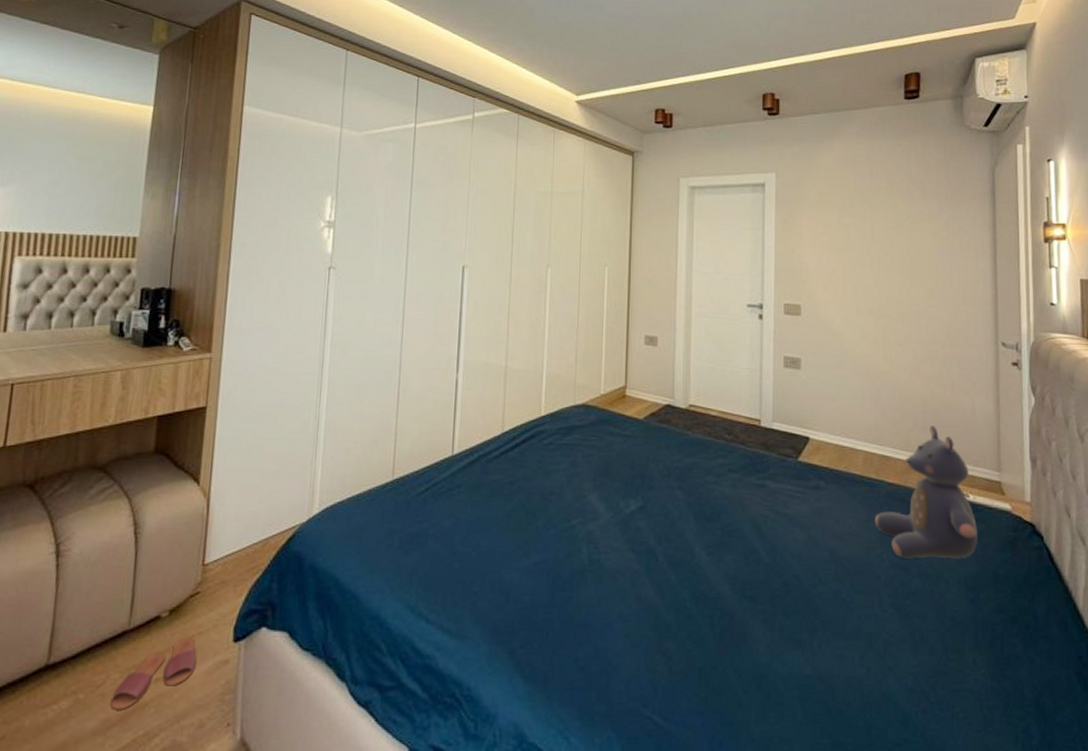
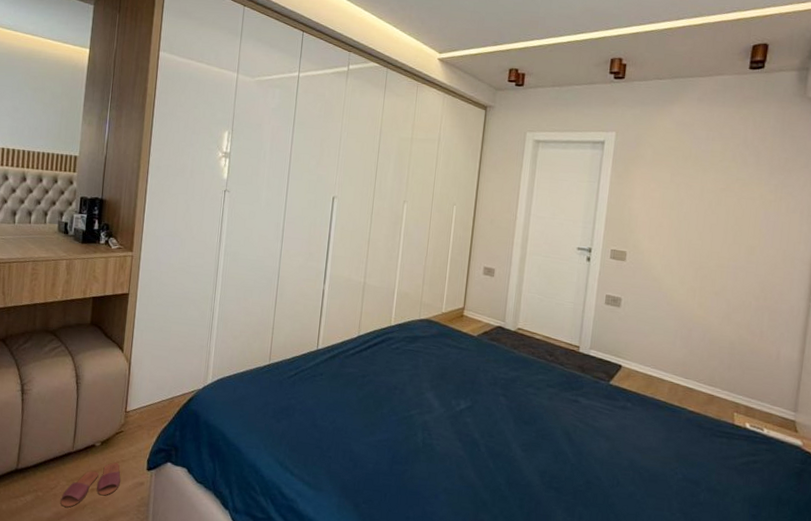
teddy bear: present [874,426,978,559] -> none [672,366,767,481]

